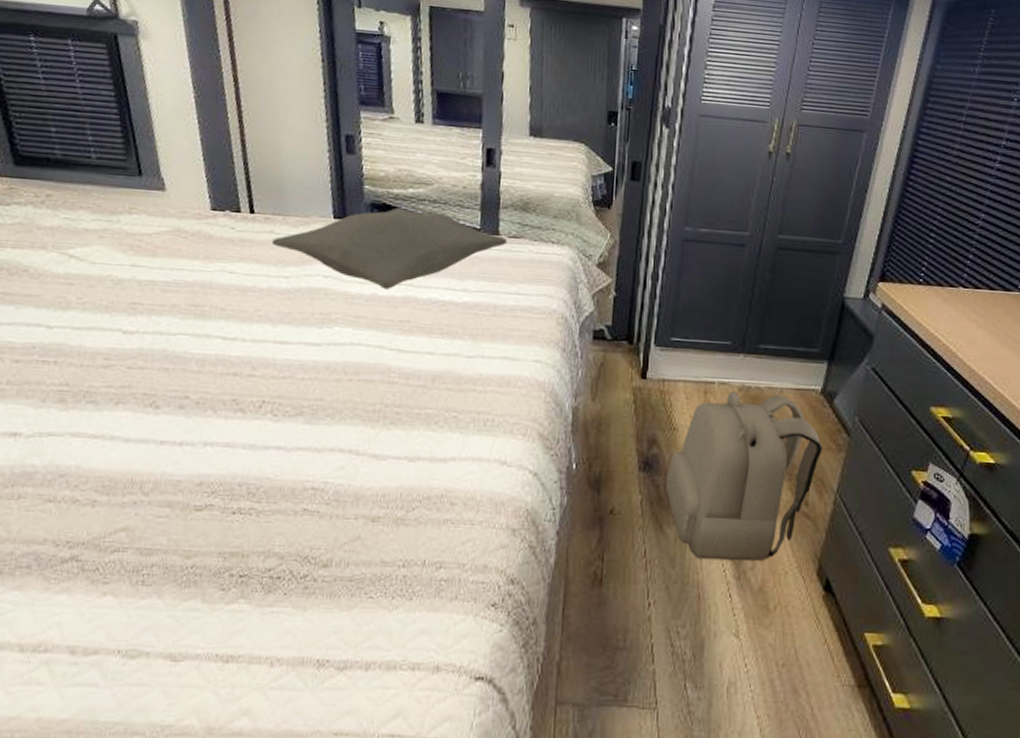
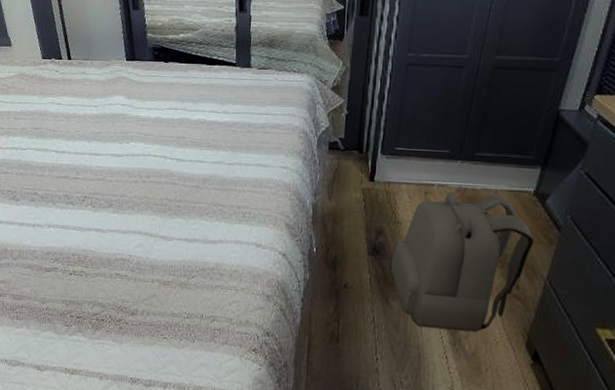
pillow: present [271,207,508,290] -> none [84,49,258,113]

